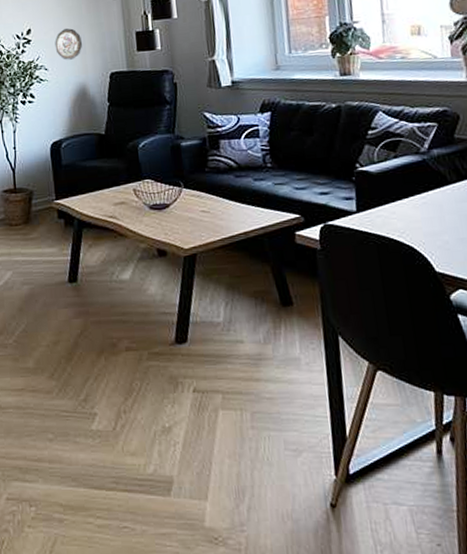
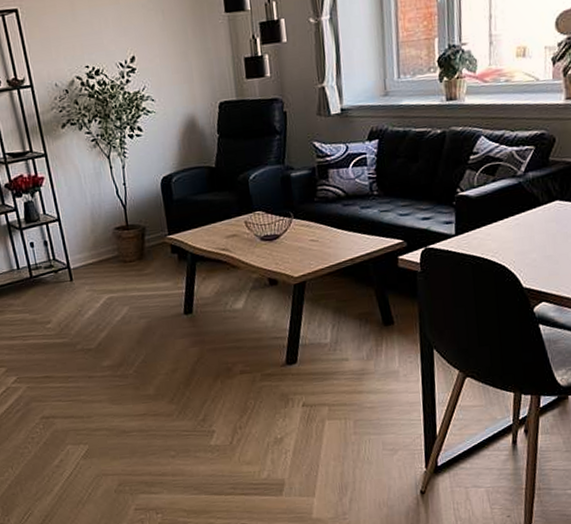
decorative plate: present [55,28,83,60] -> none [160,55,190,90]

